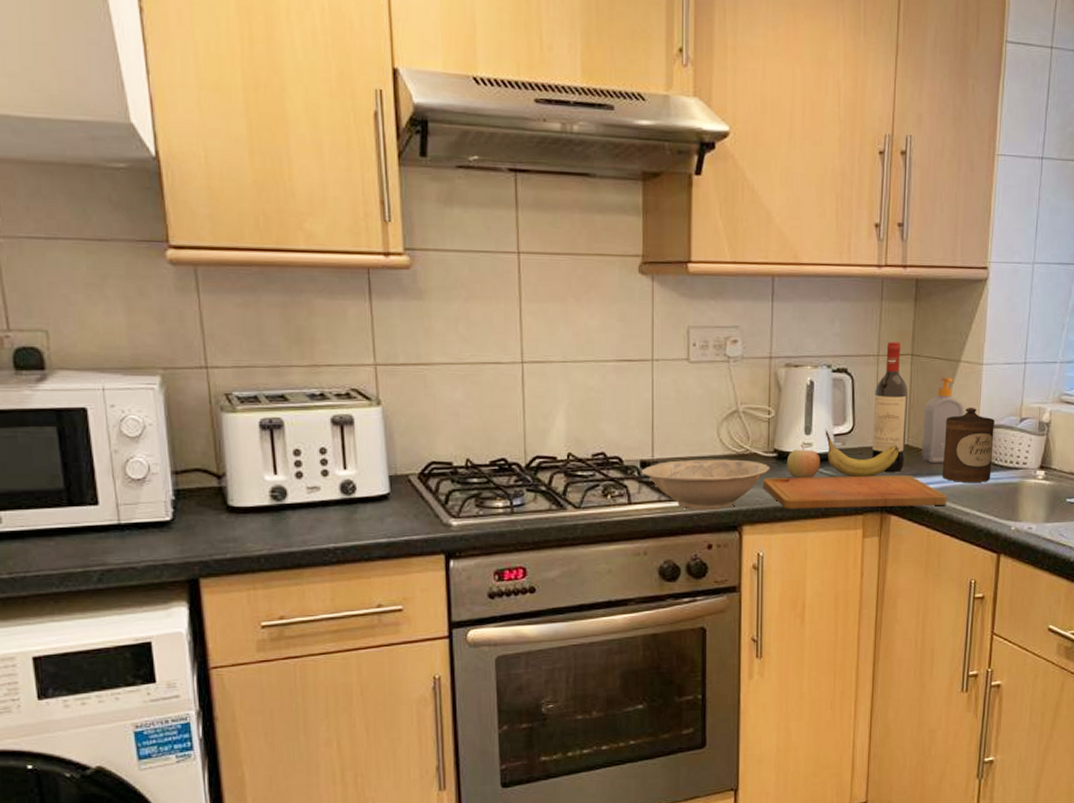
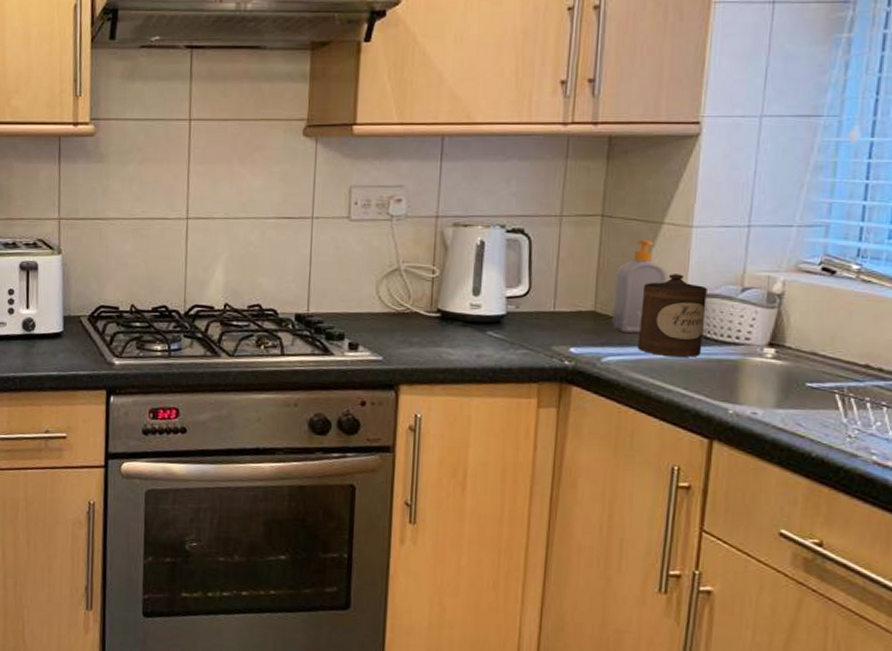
bowl: present [641,459,770,510] -> none [295,315,433,367]
cutting board: present [762,475,947,509] -> none [423,338,644,380]
fruit: present [786,444,820,478] -> none [450,305,490,341]
fruit: present [825,428,900,478] -> none [496,290,585,344]
wine bottle: present [872,342,909,472] -> none [551,202,597,340]

